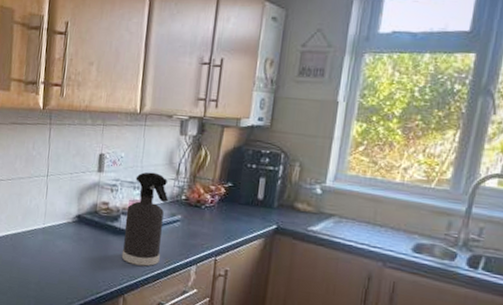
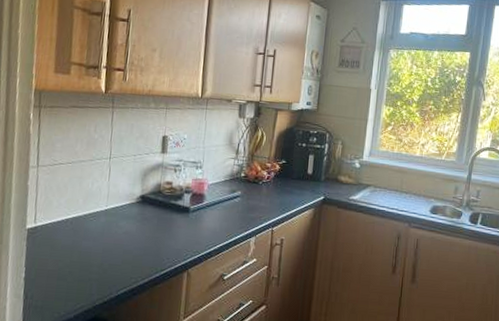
spray bottle: present [121,172,169,267] -> none [185,152,230,241]

